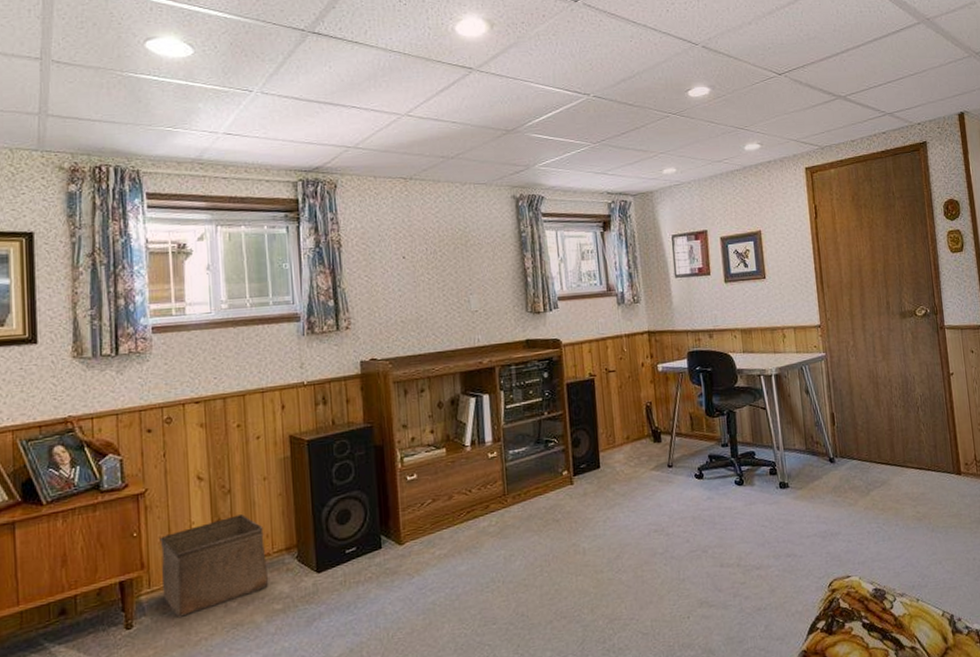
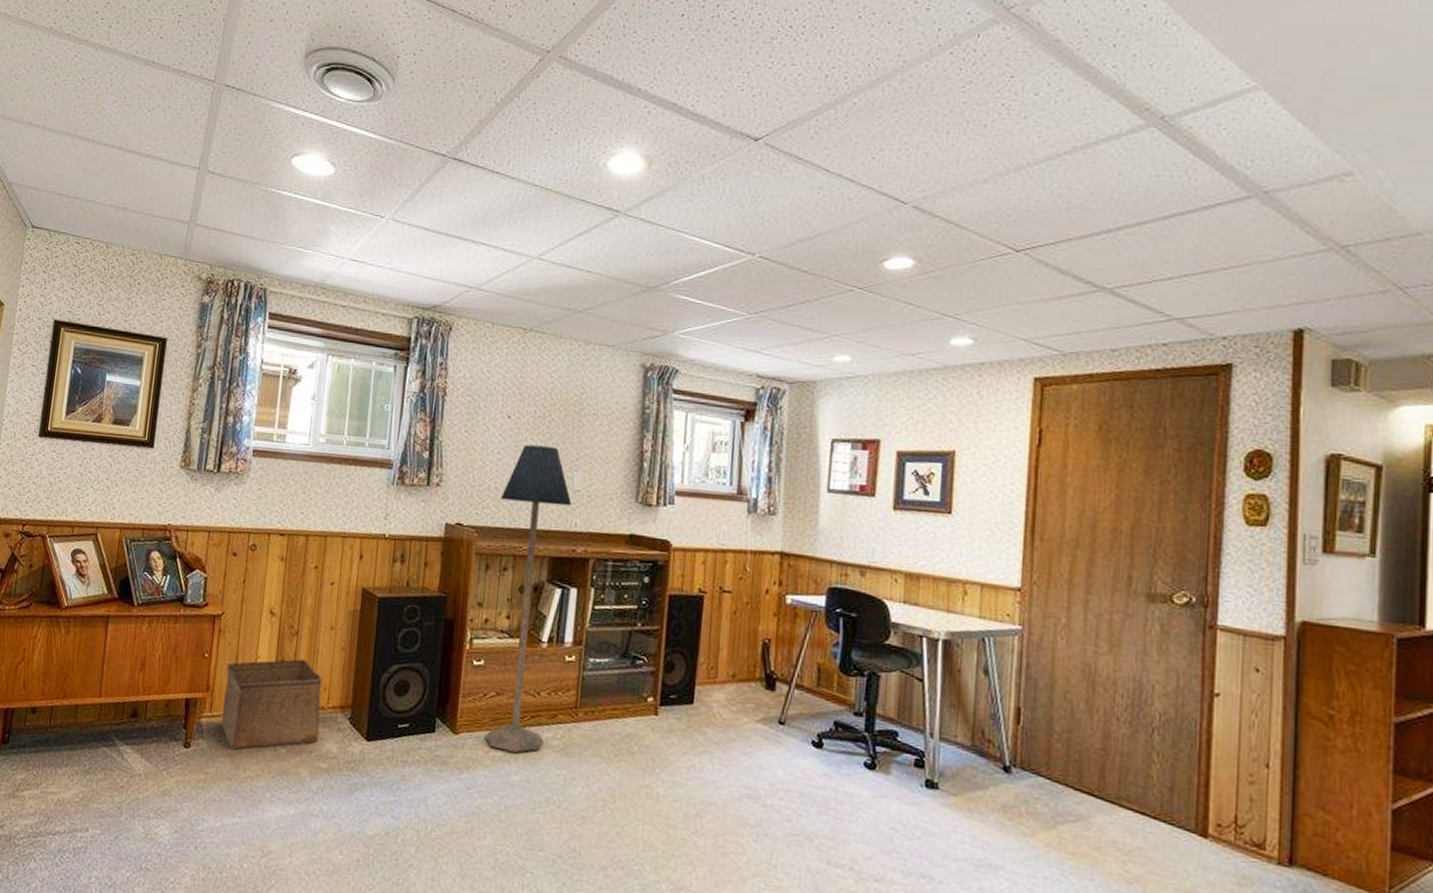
floor lamp: none [407,277,481,548] -> present [485,444,572,753]

